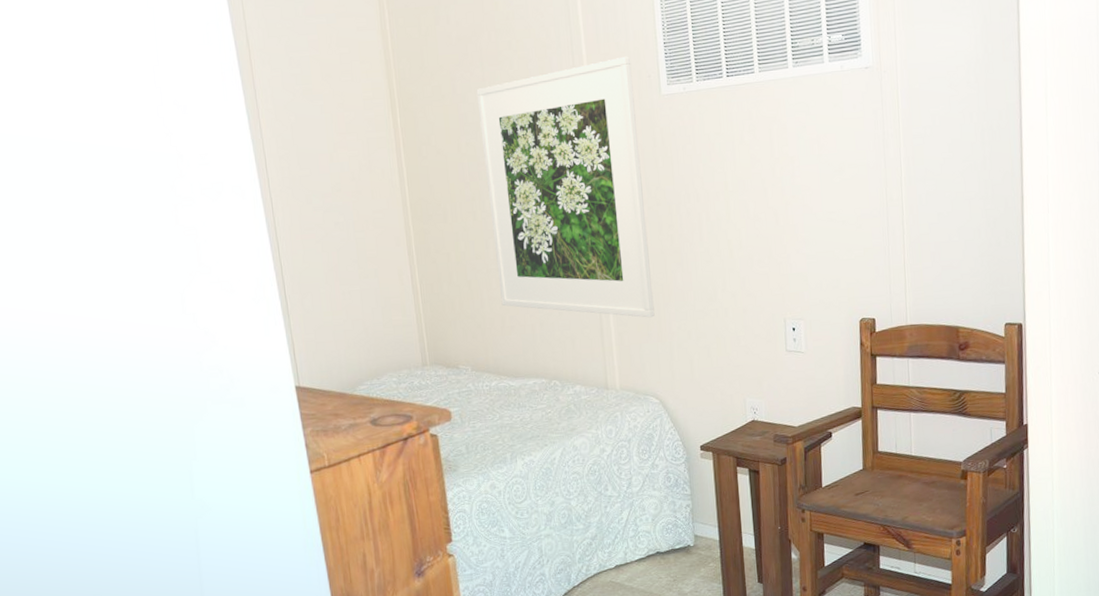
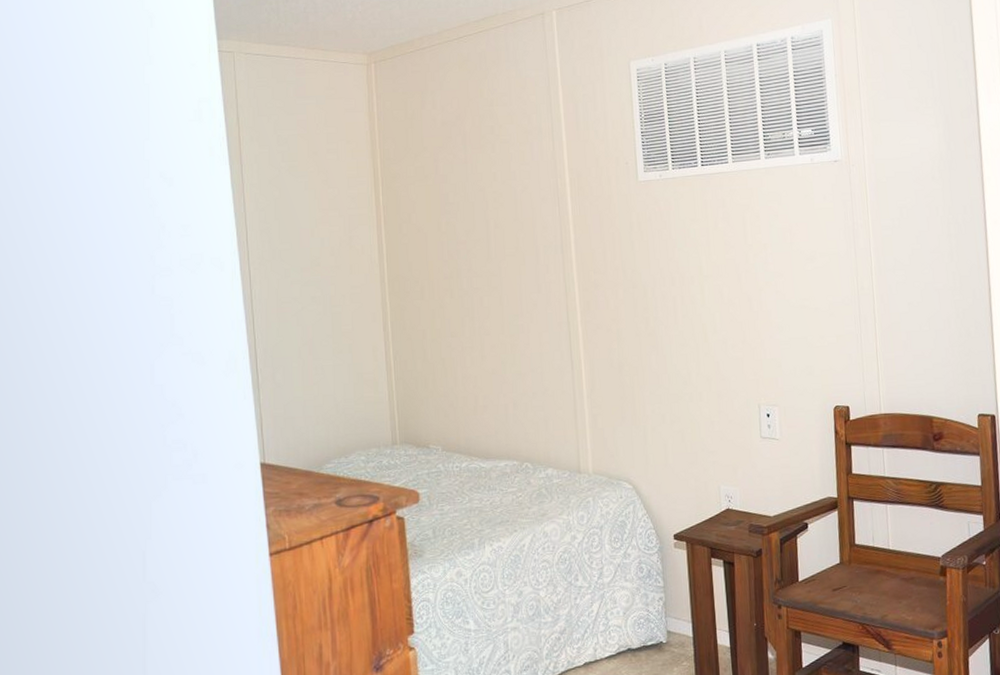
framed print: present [476,56,655,318] -> none [458,143,629,400]

